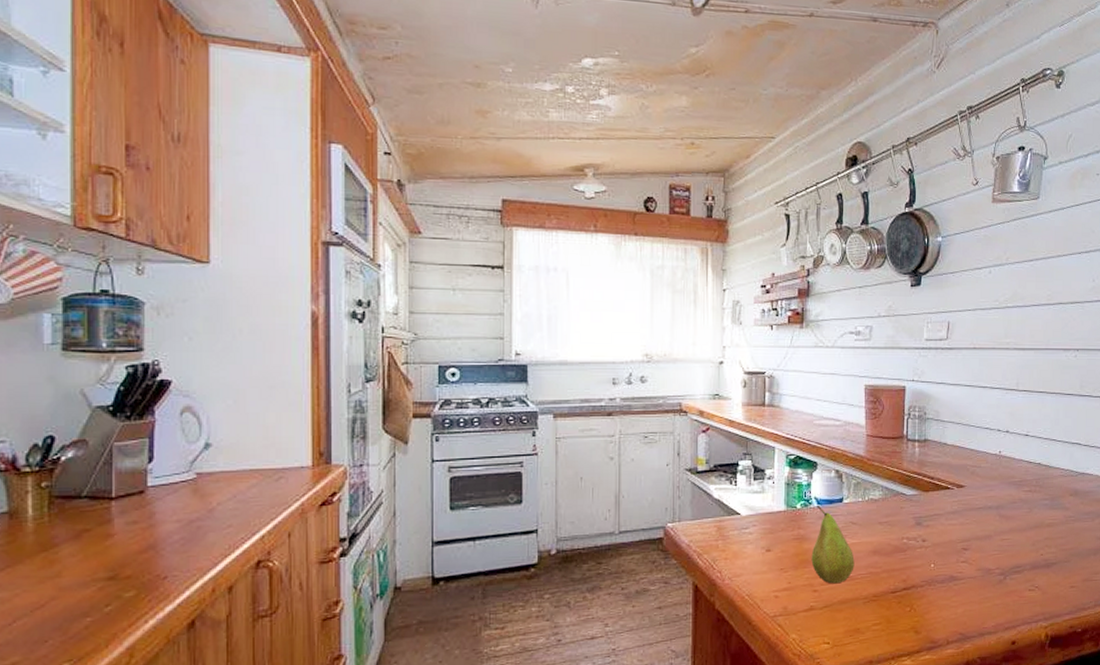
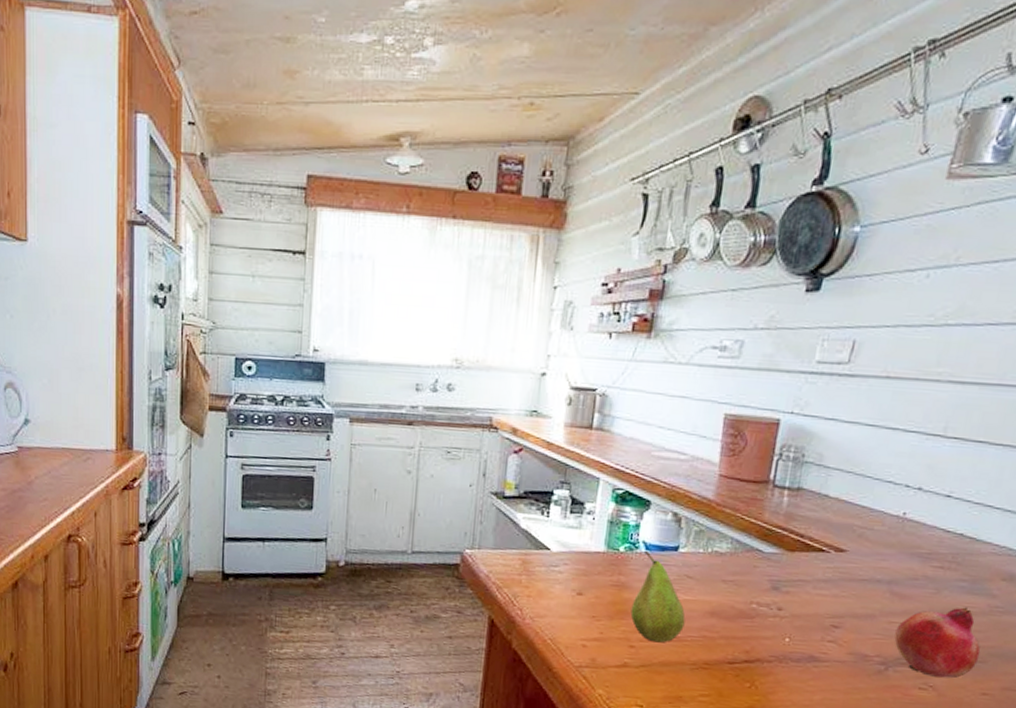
fruit: none [1007,520,1065,579] -> present [894,607,981,679]

